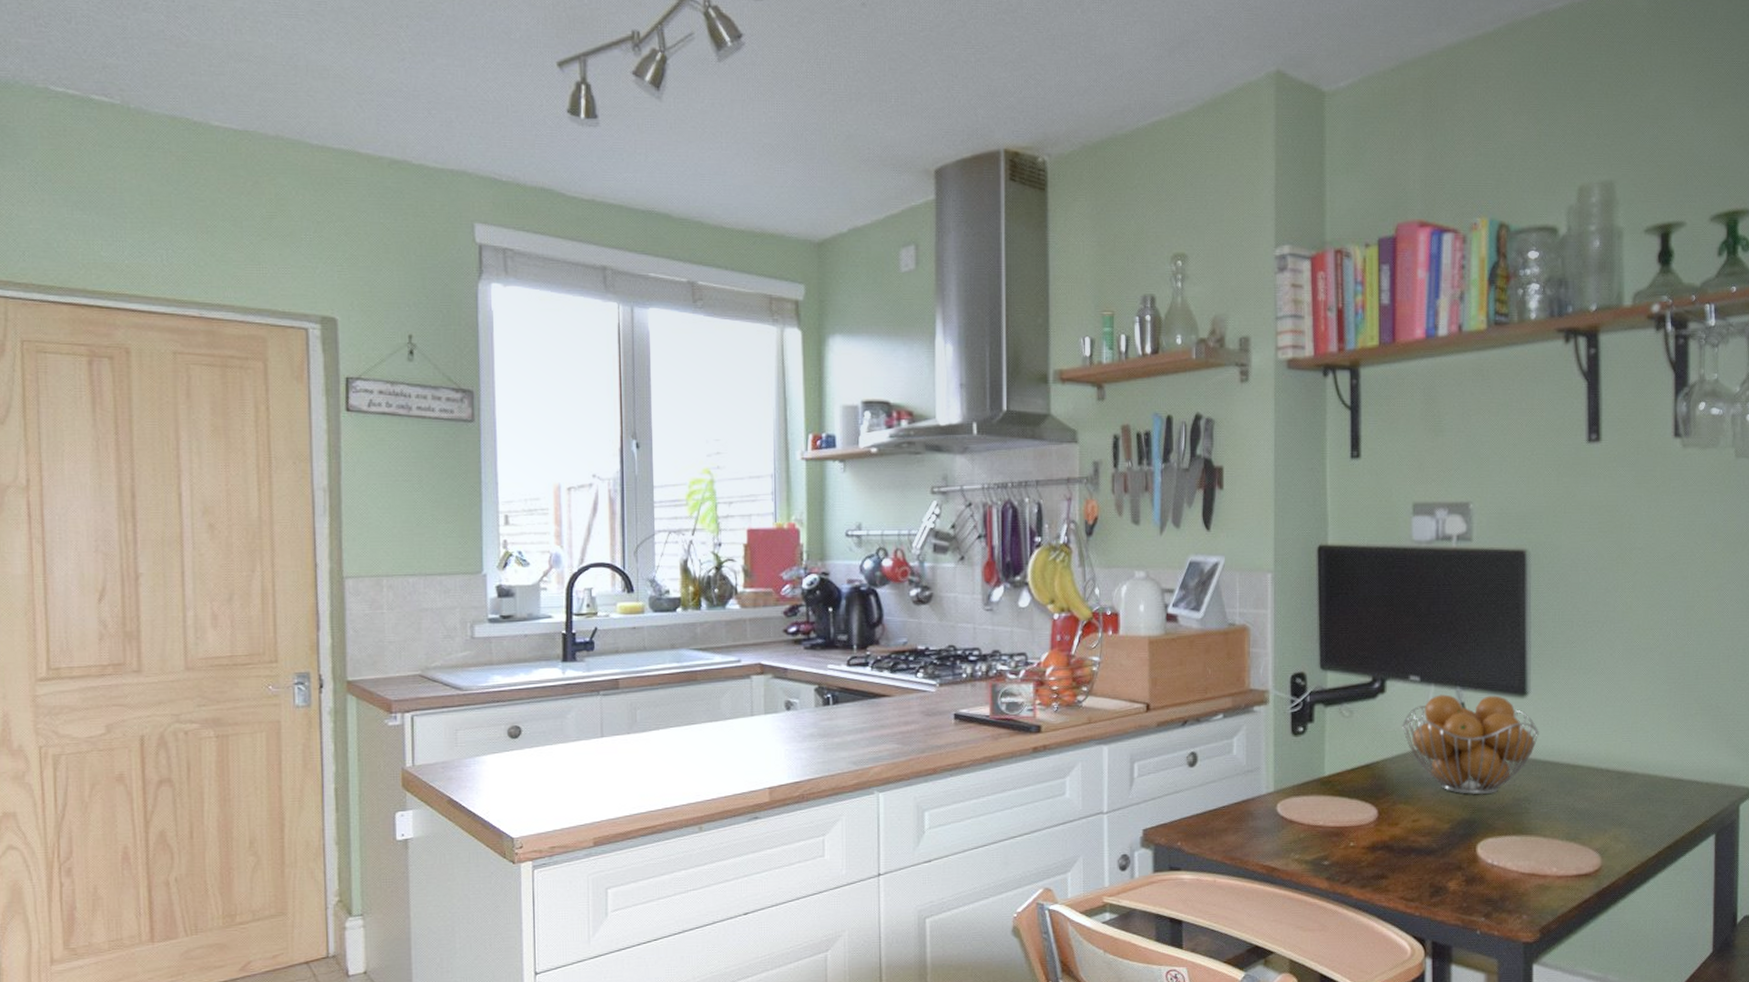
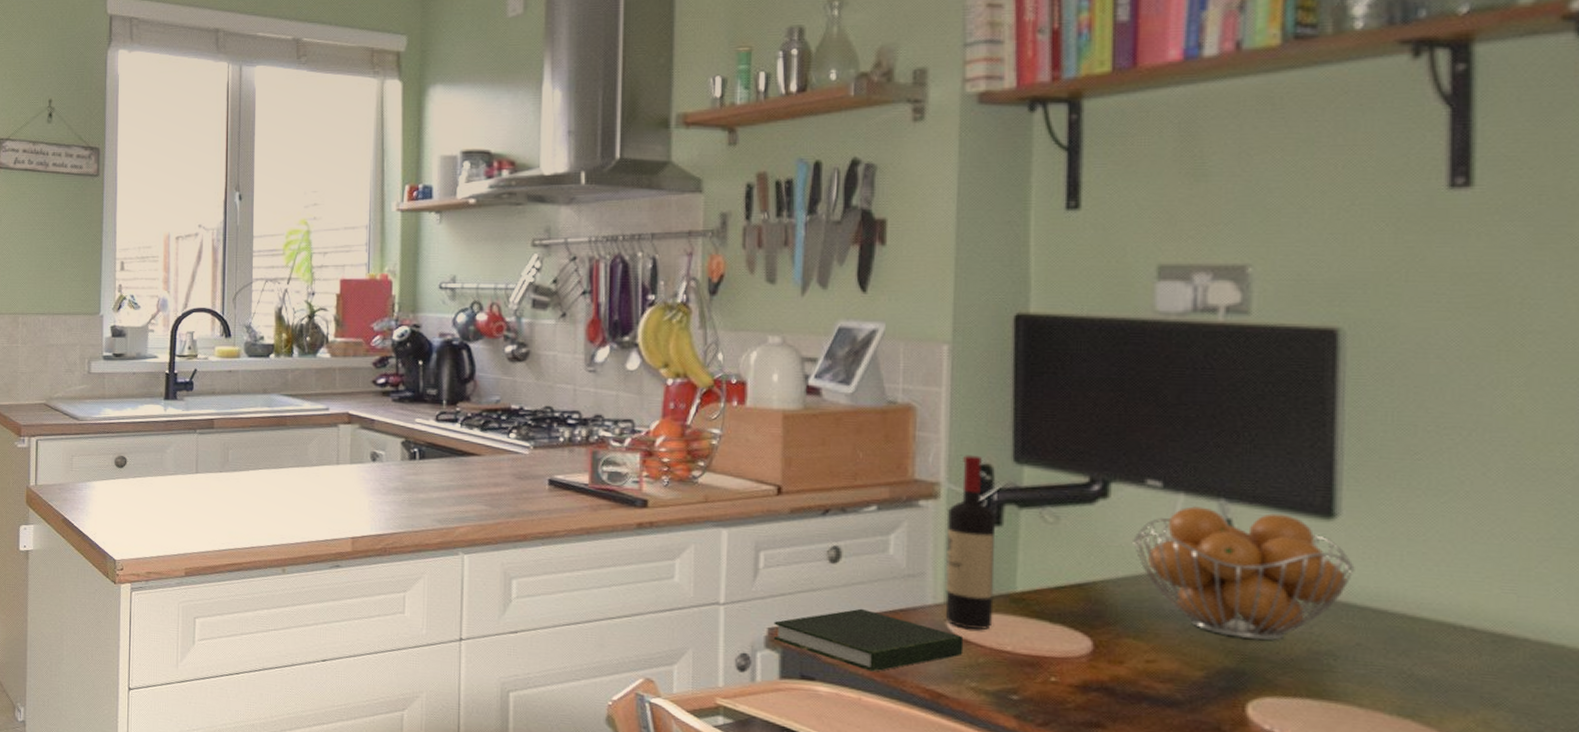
book: none [1147,803,1289,857] -> present [773,608,964,672]
wine bottle: none [1274,665,1309,810] -> present [945,455,995,630]

